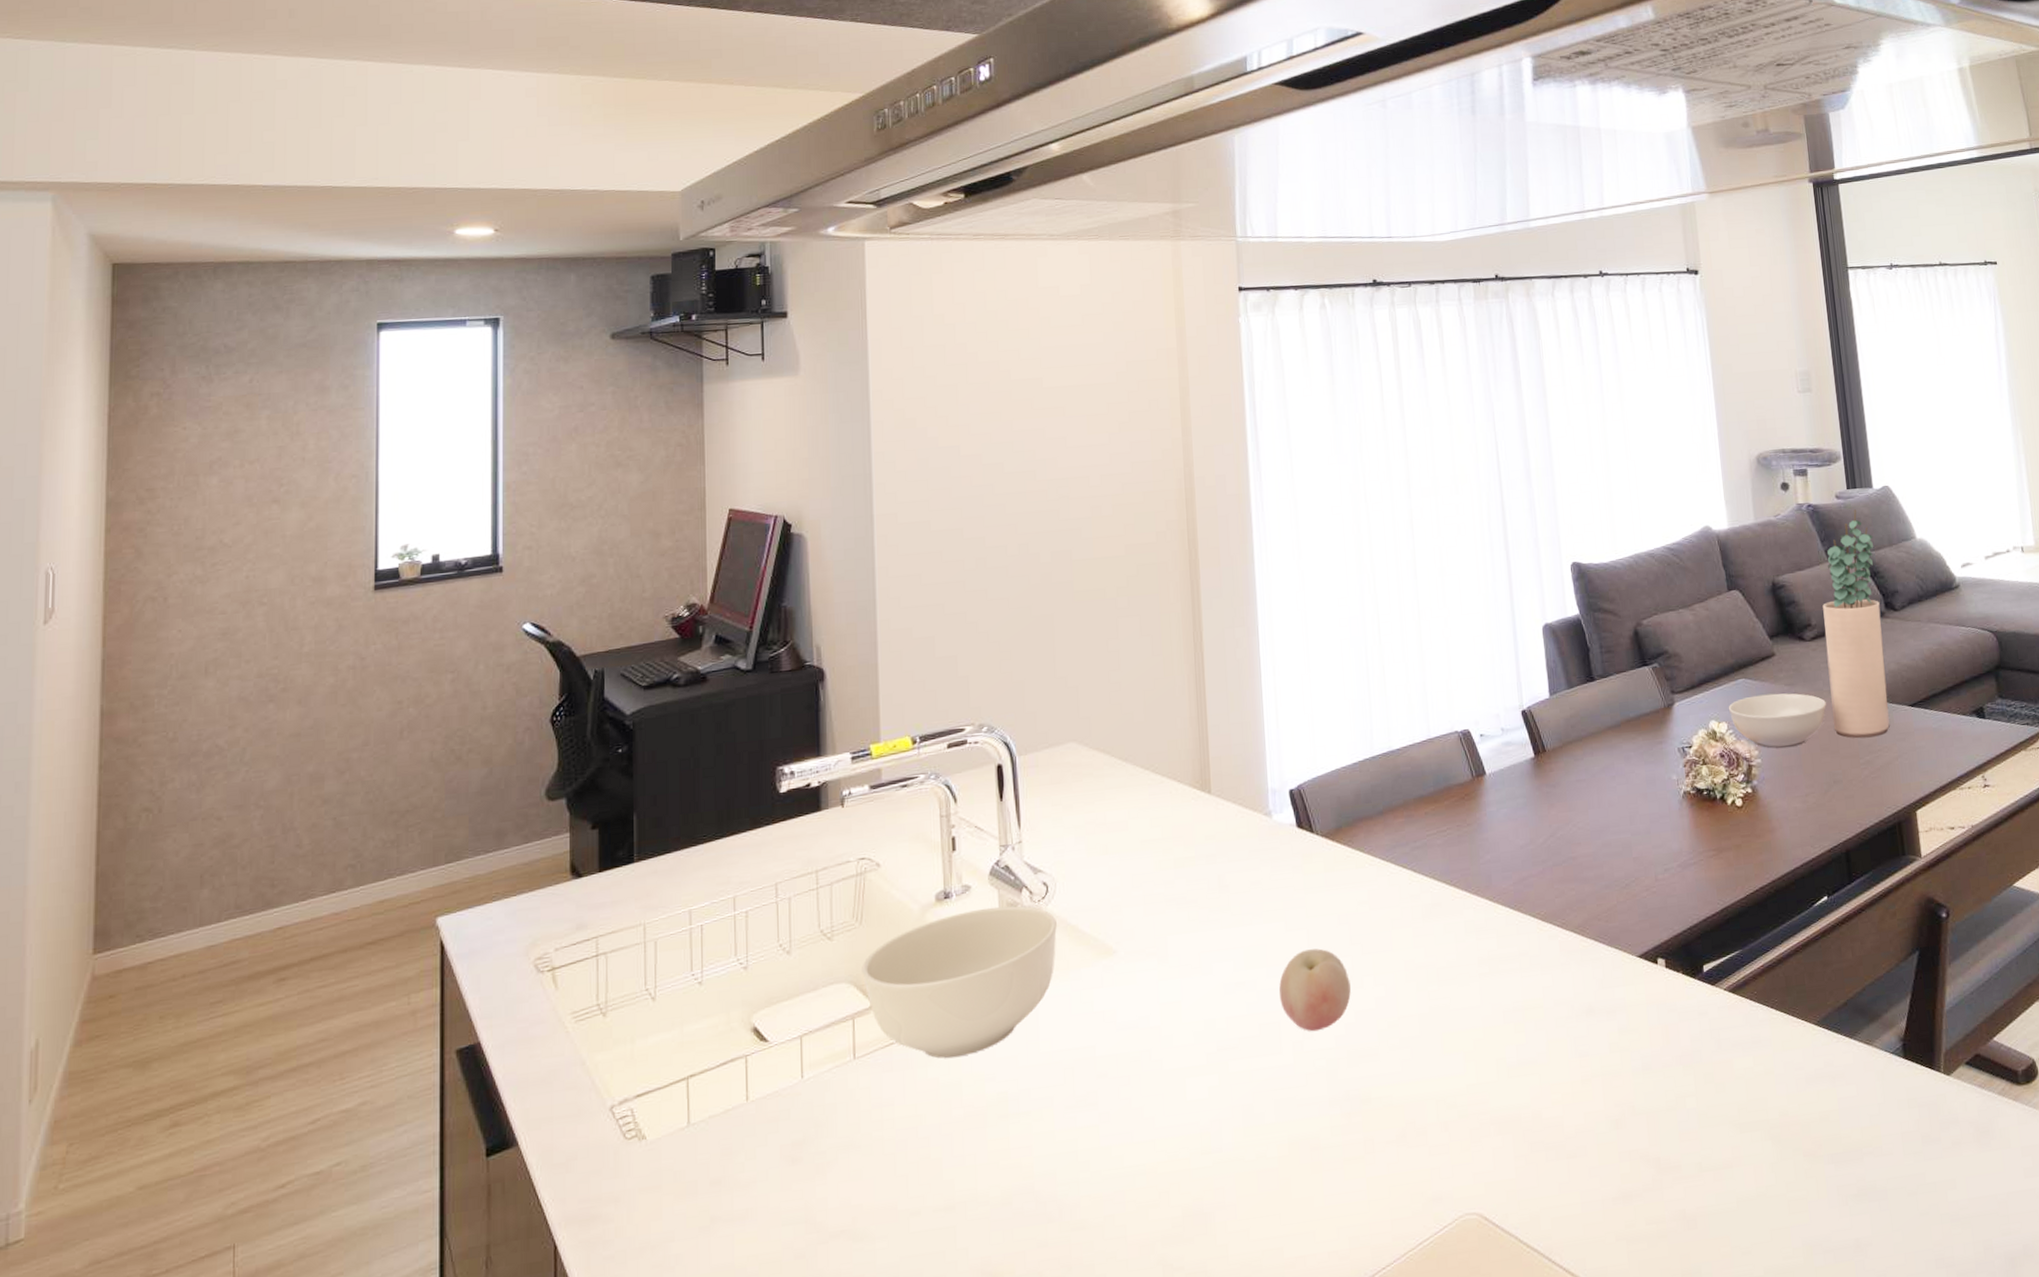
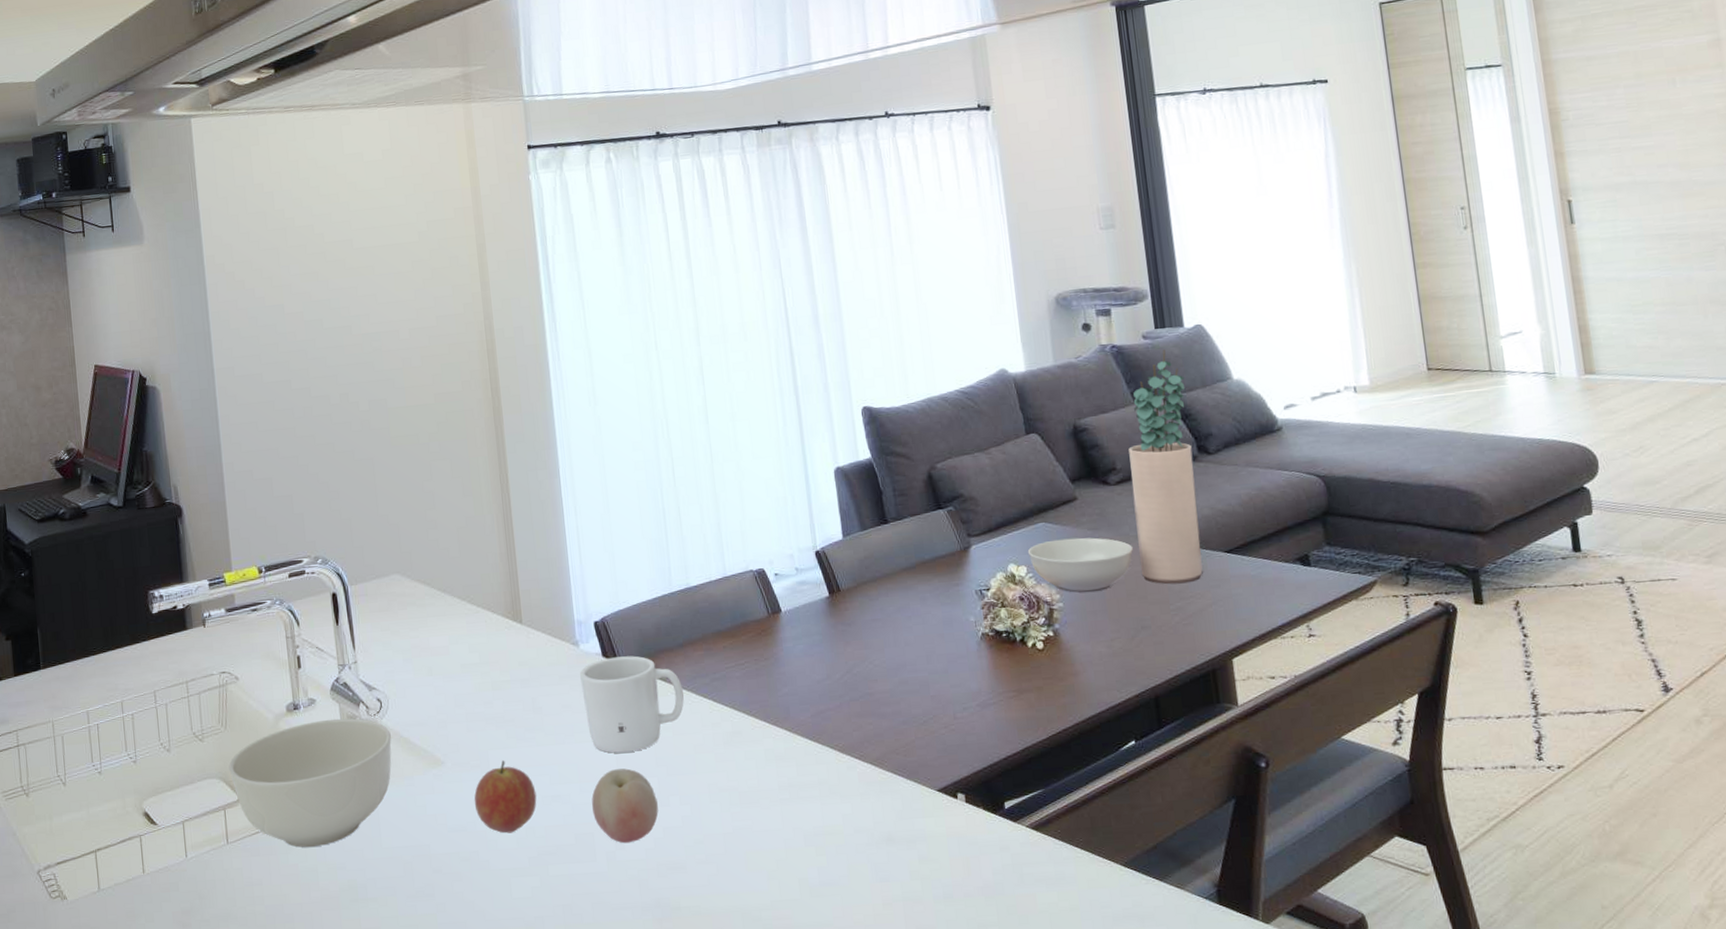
fruit: none [1148,946,1219,1028] -> present [474,760,537,834]
mug: none [1272,825,1382,933] -> present [580,655,684,753]

